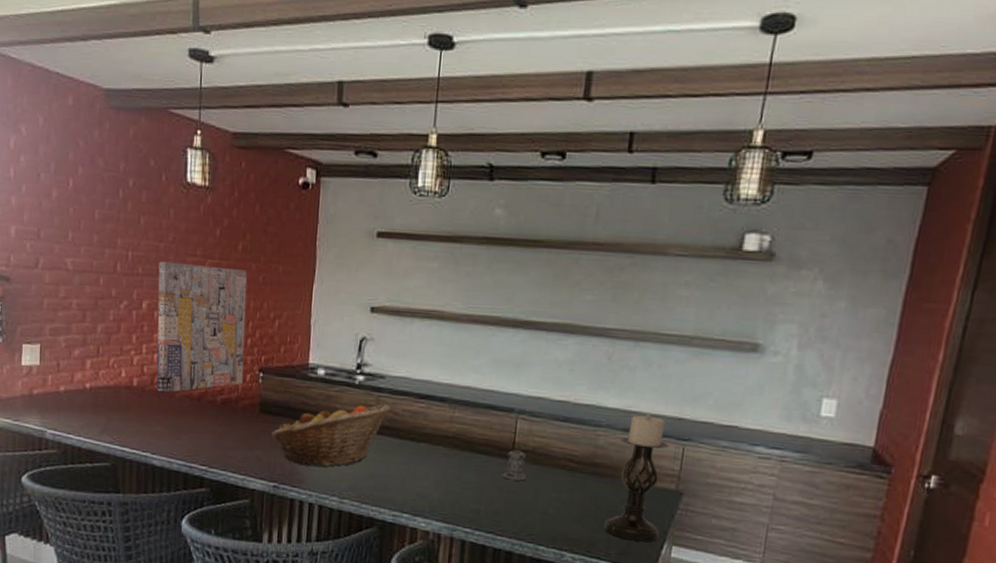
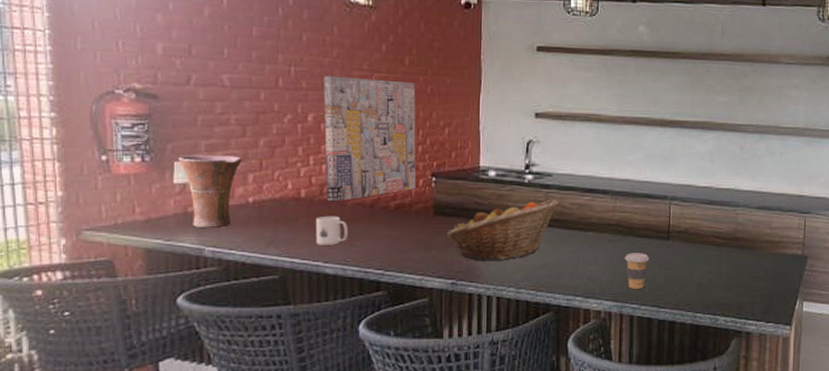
vase: none [26,338,81,411] -> present [178,155,242,228]
mug: none [145,406,176,437] -> present [316,216,349,245]
coffee cup: none [459,470,489,512] -> present [624,253,650,289]
pepper shaker: present [502,450,527,481] -> none [661,232,682,258]
candle holder: present [603,413,669,542] -> none [748,192,793,301]

